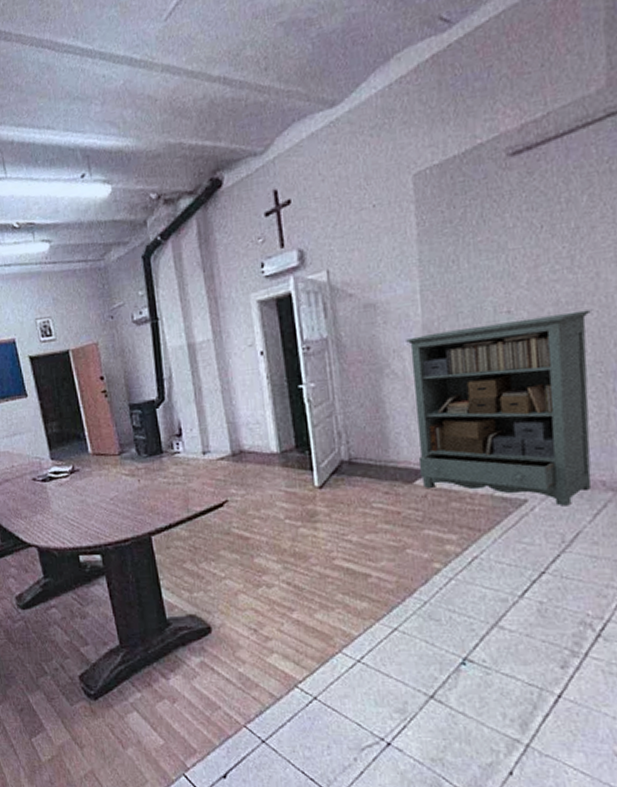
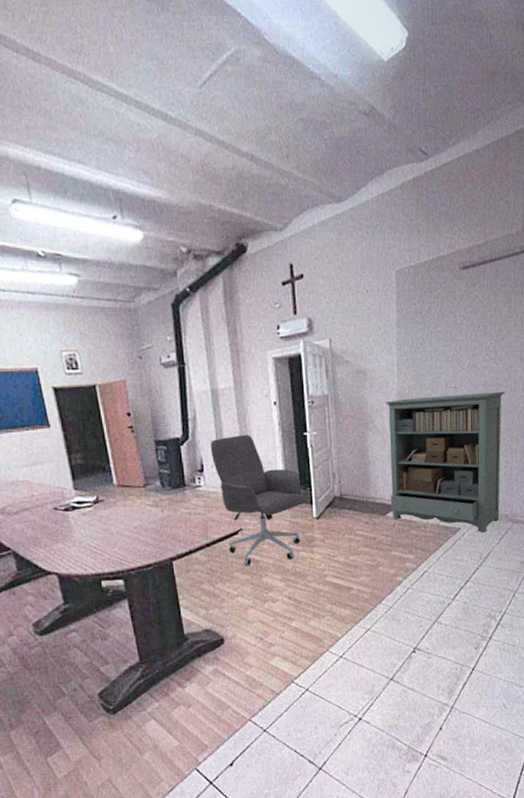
office chair: none [188,391,305,543] -> present [210,434,306,566]

